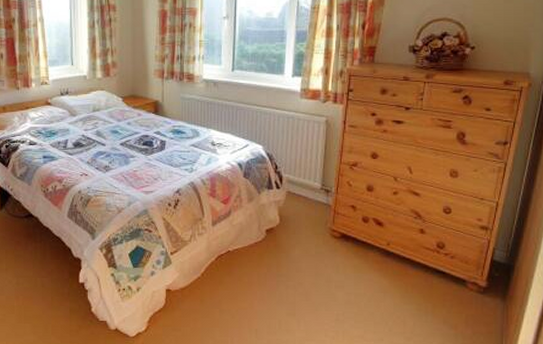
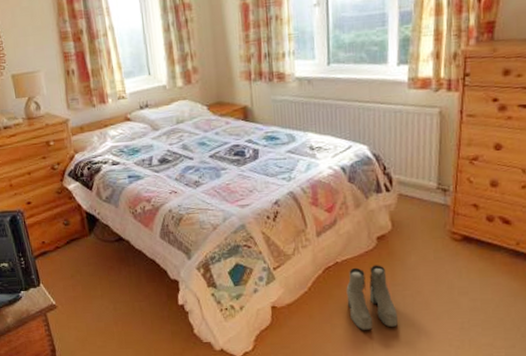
boots: none [236,256,280,318] -> present [346,265,398,331]

